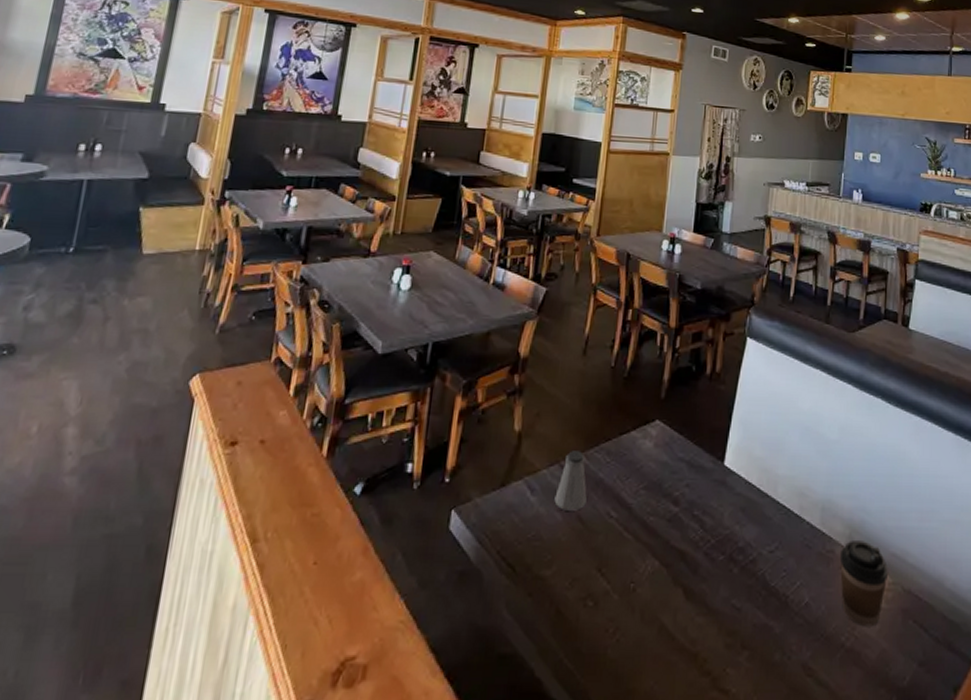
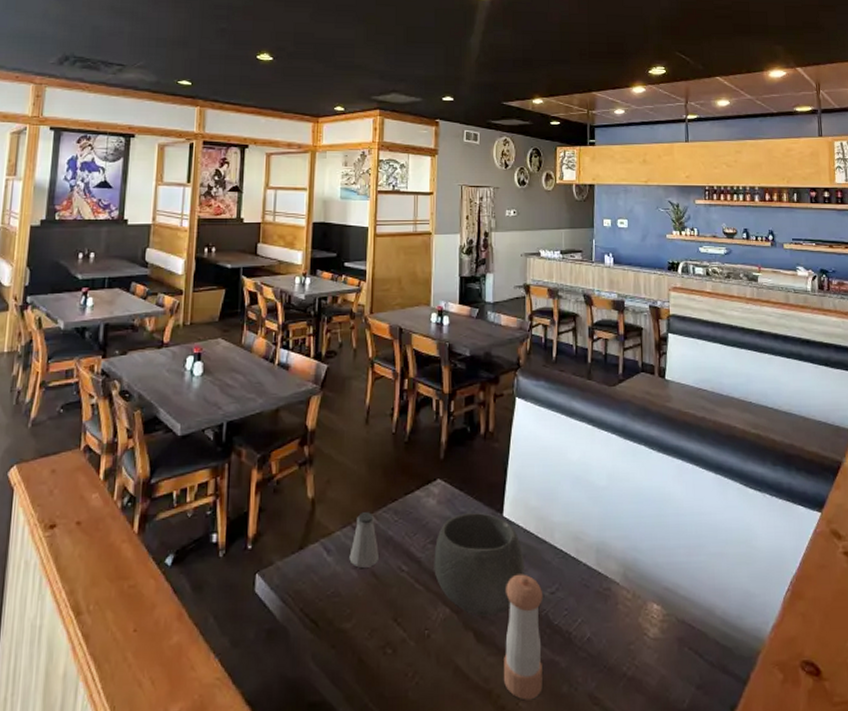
bowl: none [645,459,743,572] -> present [434,513,524,617]
pepper shaker: none [711,529,761,667] -> present [503,574,543,700]
coffee cup: present [839,541,889,627] -> none [616,577,663,657]

